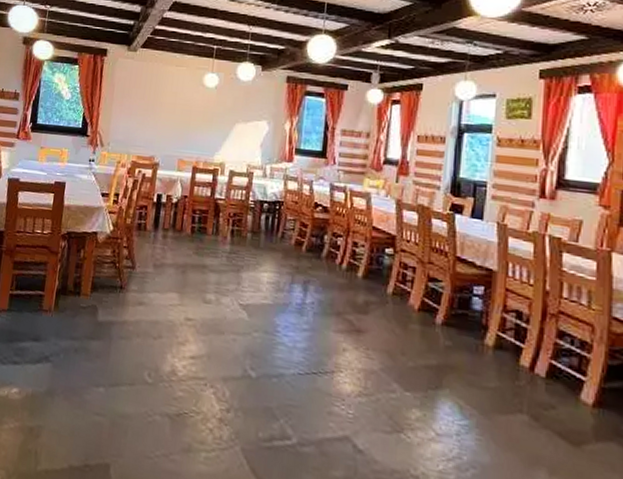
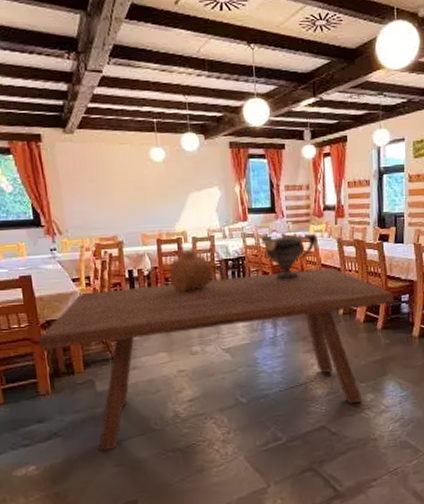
dining table: none [54,210,464,419] -> present [38,267,395,451]
vase: none [197,183,246,229] -> present [168,250,213,292]
decorative bowl: none [303,181,372,239] -> present [260,233,318,280]

